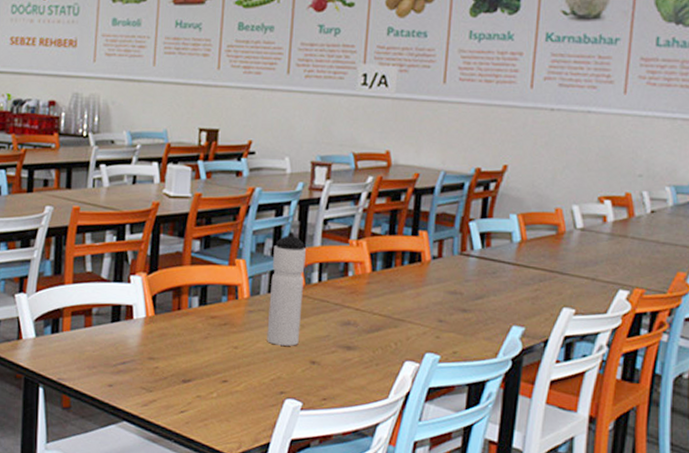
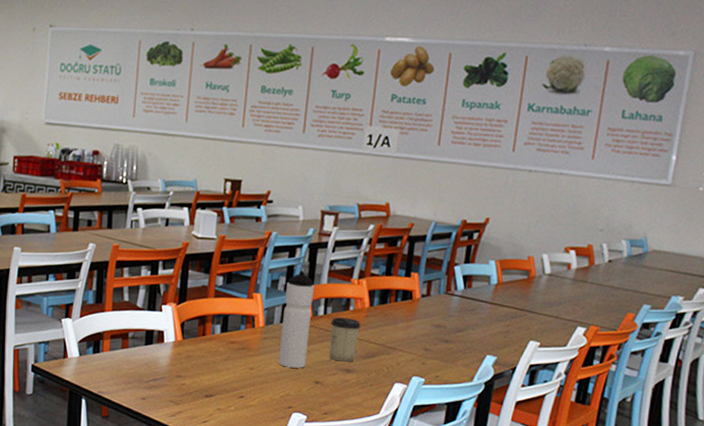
cup: none [326,285,362,338] -> present [329,317,361,362]

